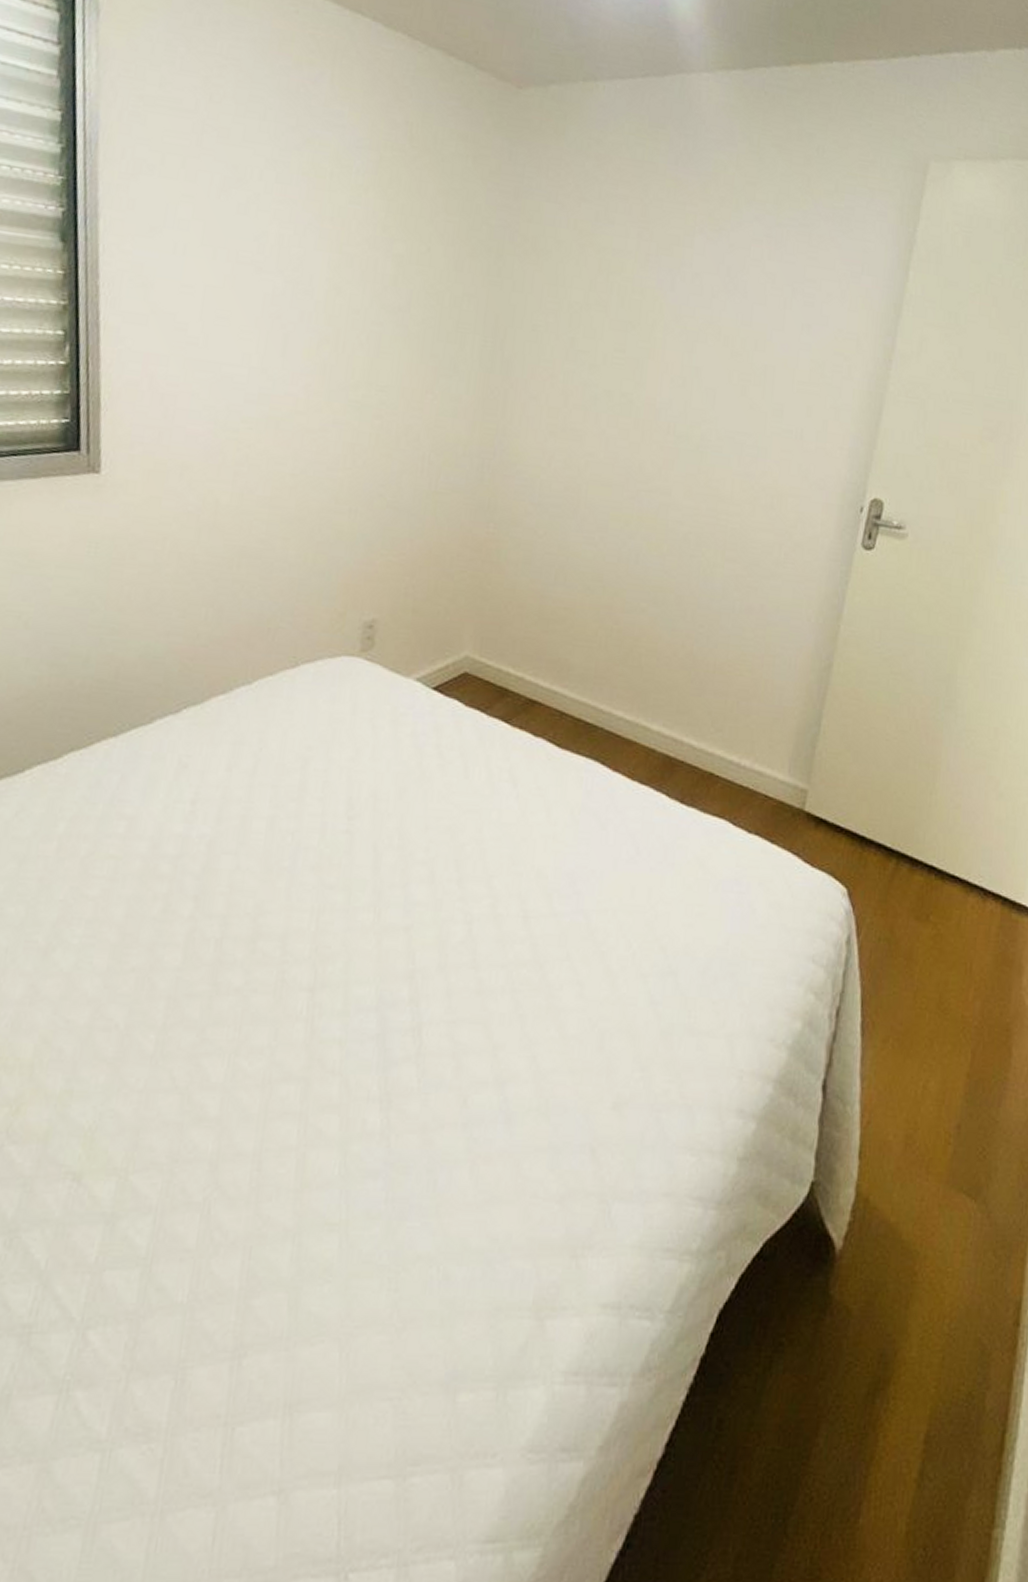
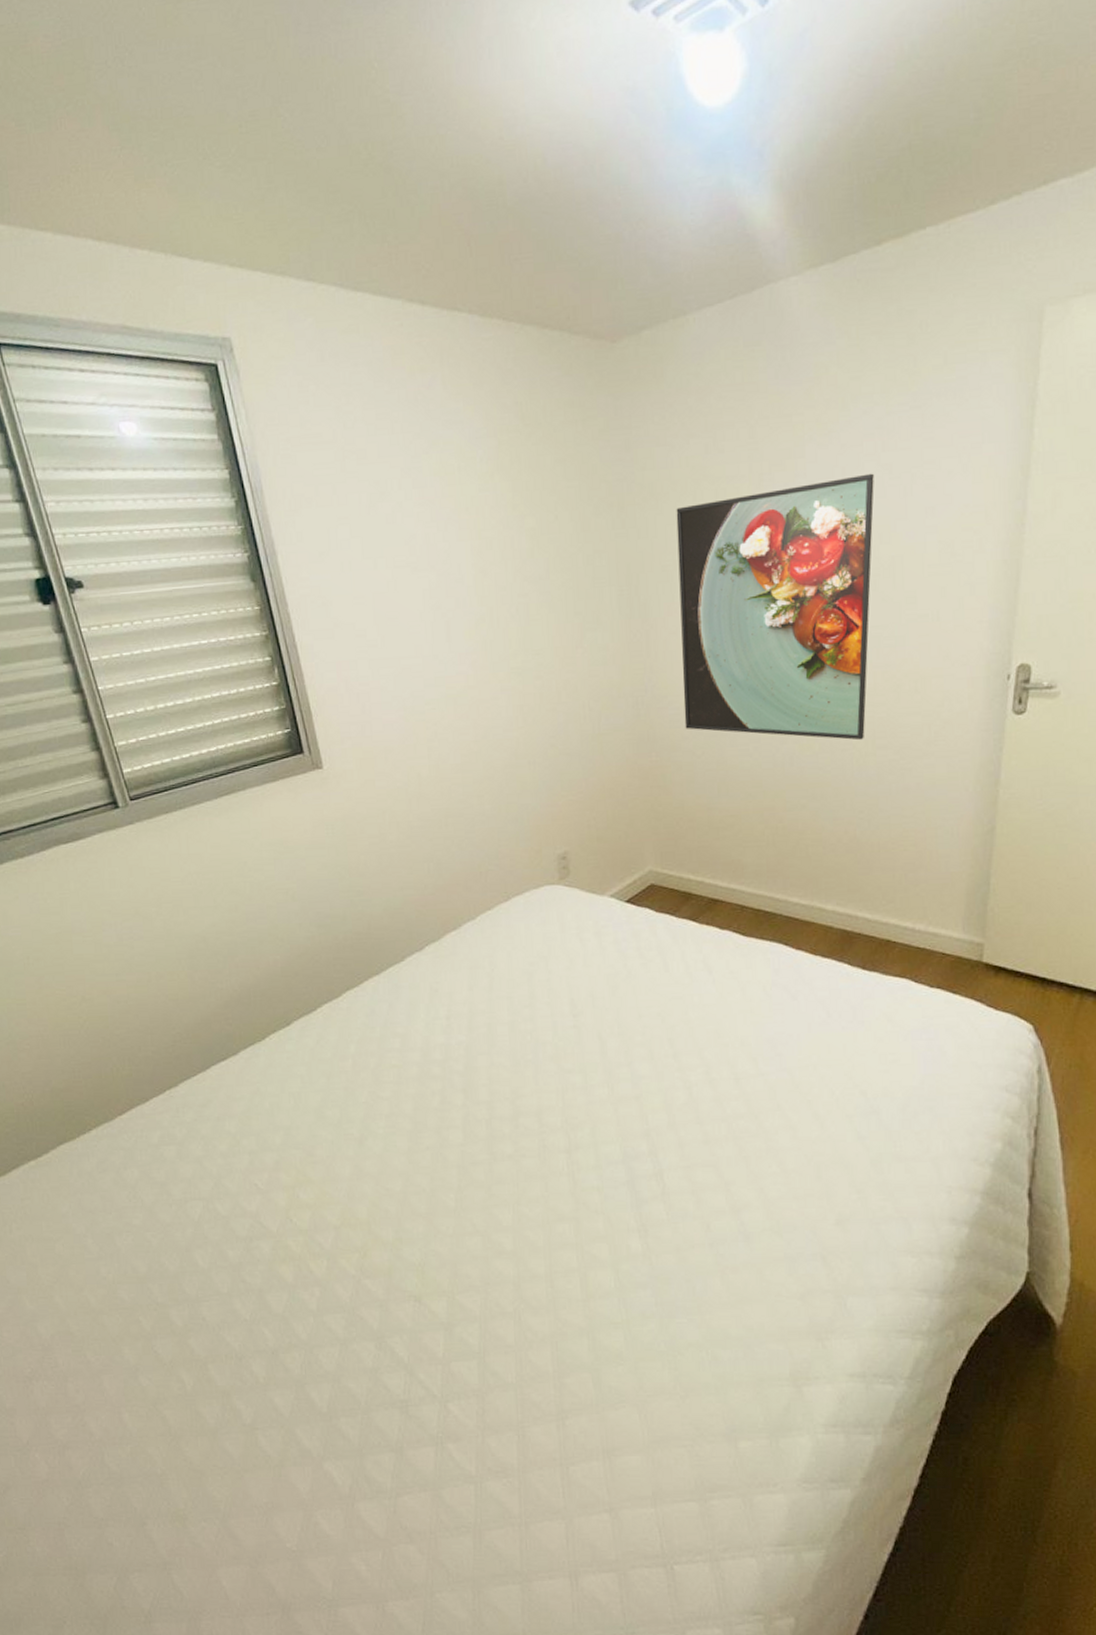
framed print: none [530,268,757,549] -> present [676,473,874,741]

